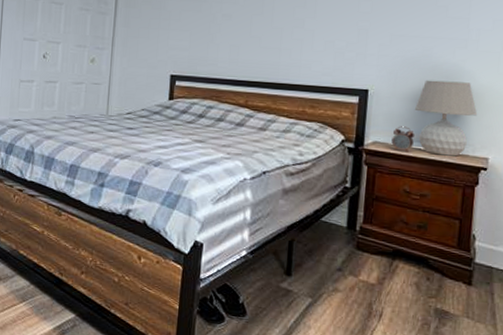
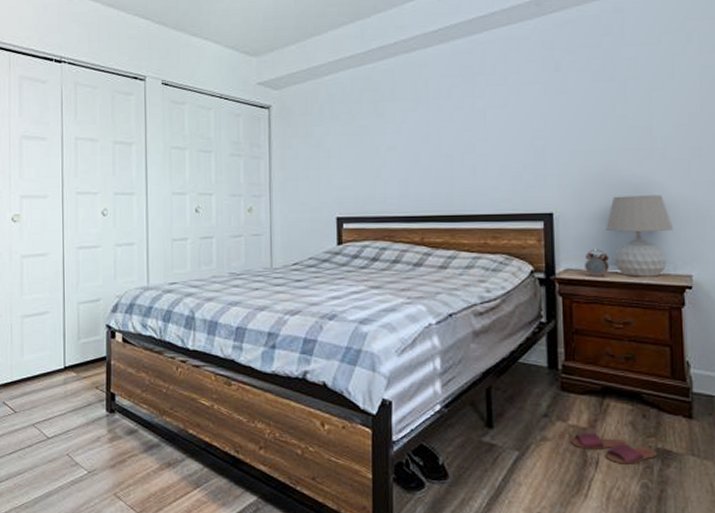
slippers: none [360,288,436,320] -> present [571,432,658,464]

